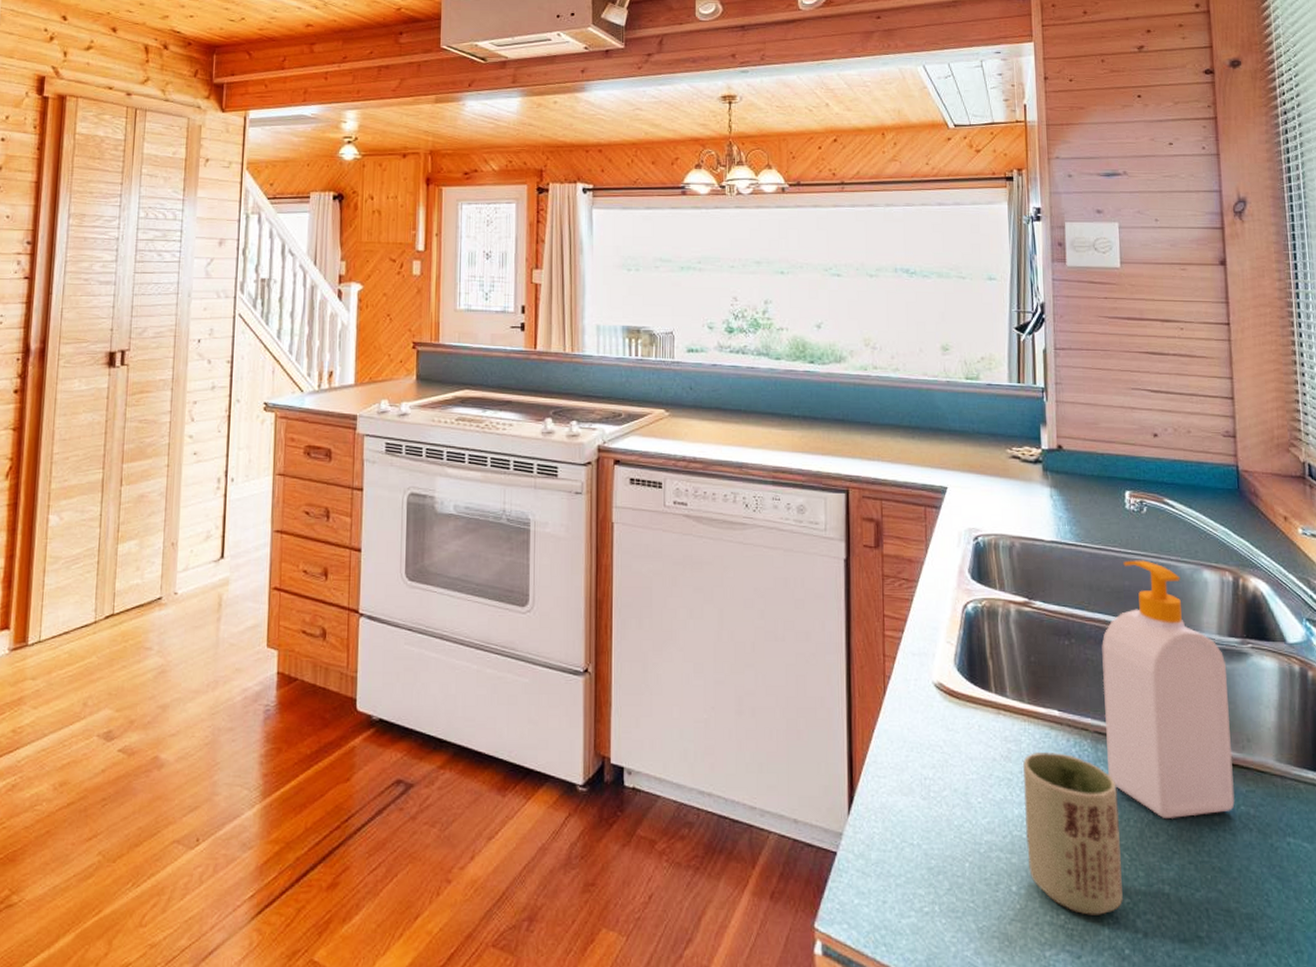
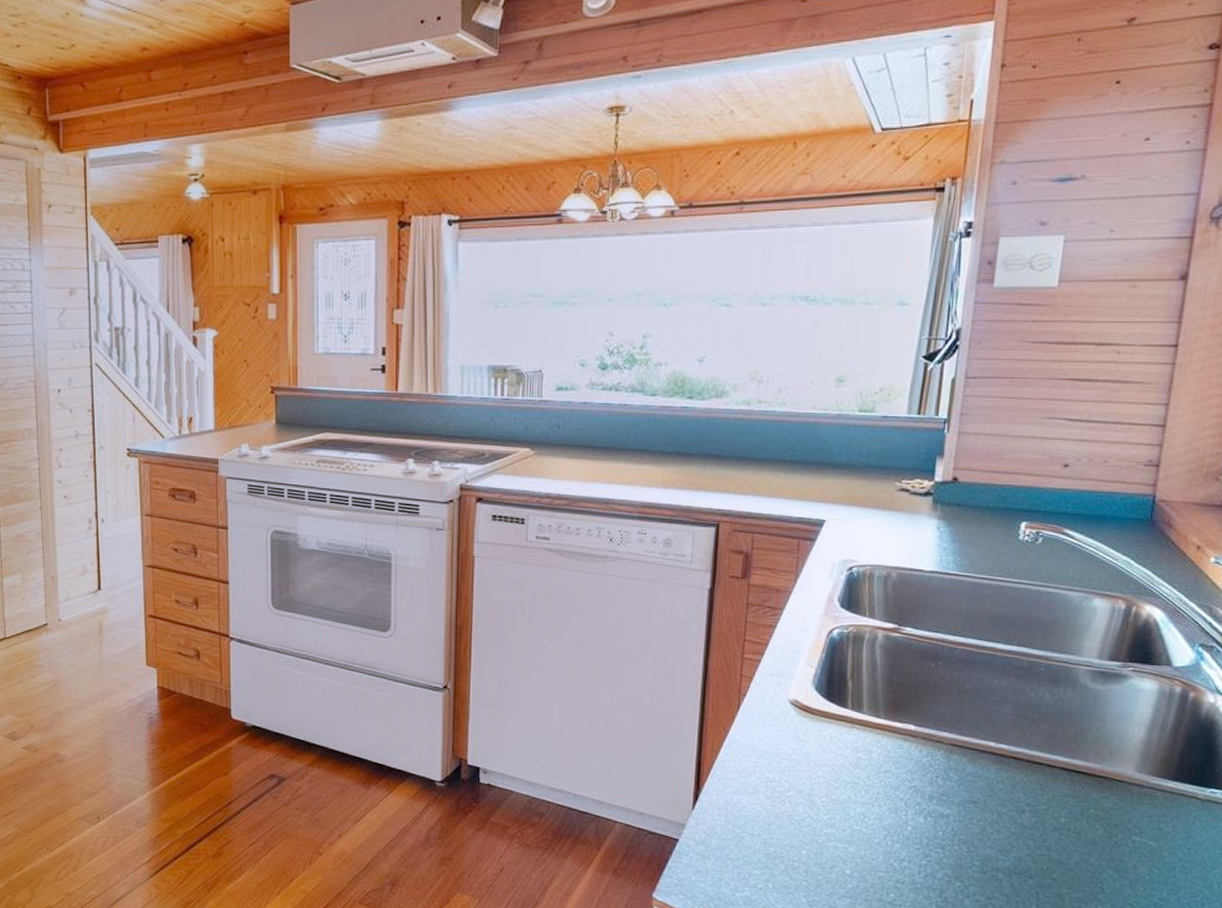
cup: present [1022,753,1123,915] -> none [864,761,964,895]
soap bottle: present [1102,560,1235,820] -> none [958,589,1101,819]

